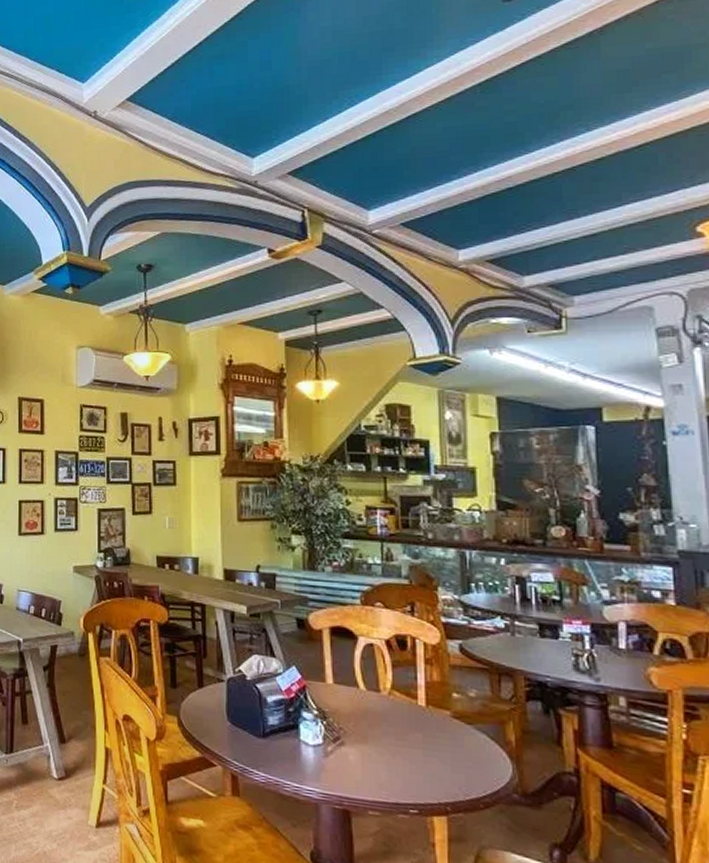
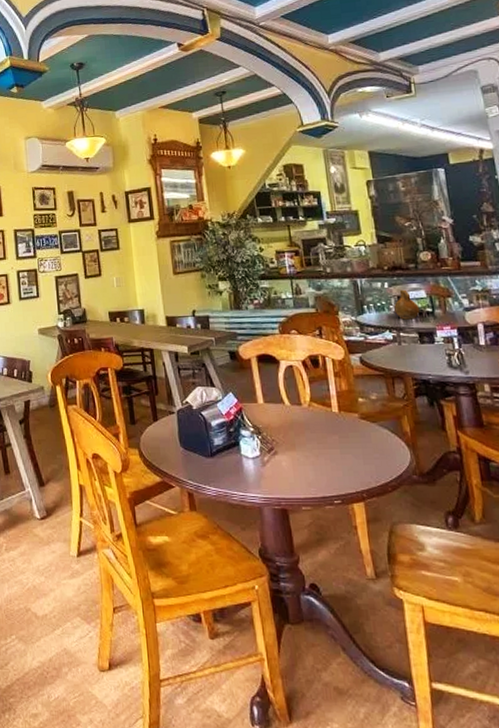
jug: none [510,569,544,607] -> present [394,289,420,320]

